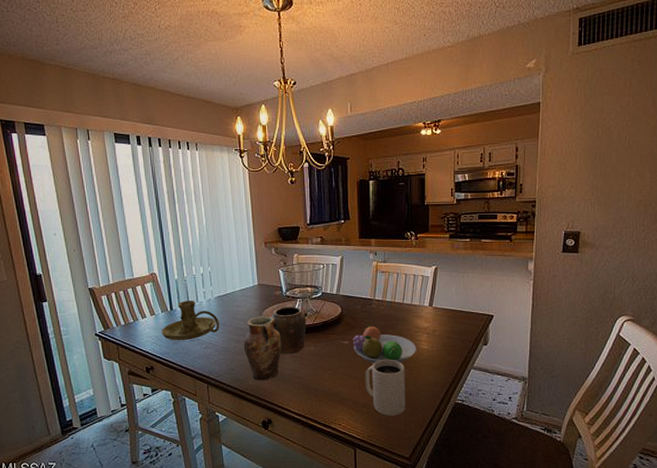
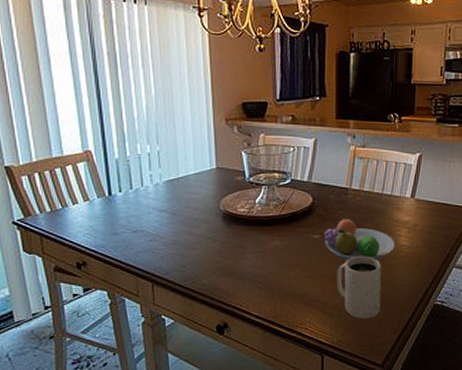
candle holder: present [161,300,220,341] -> none [96,184,169,232]
jar set: present [244,306,309,381] -> none [197,194,275,280]

